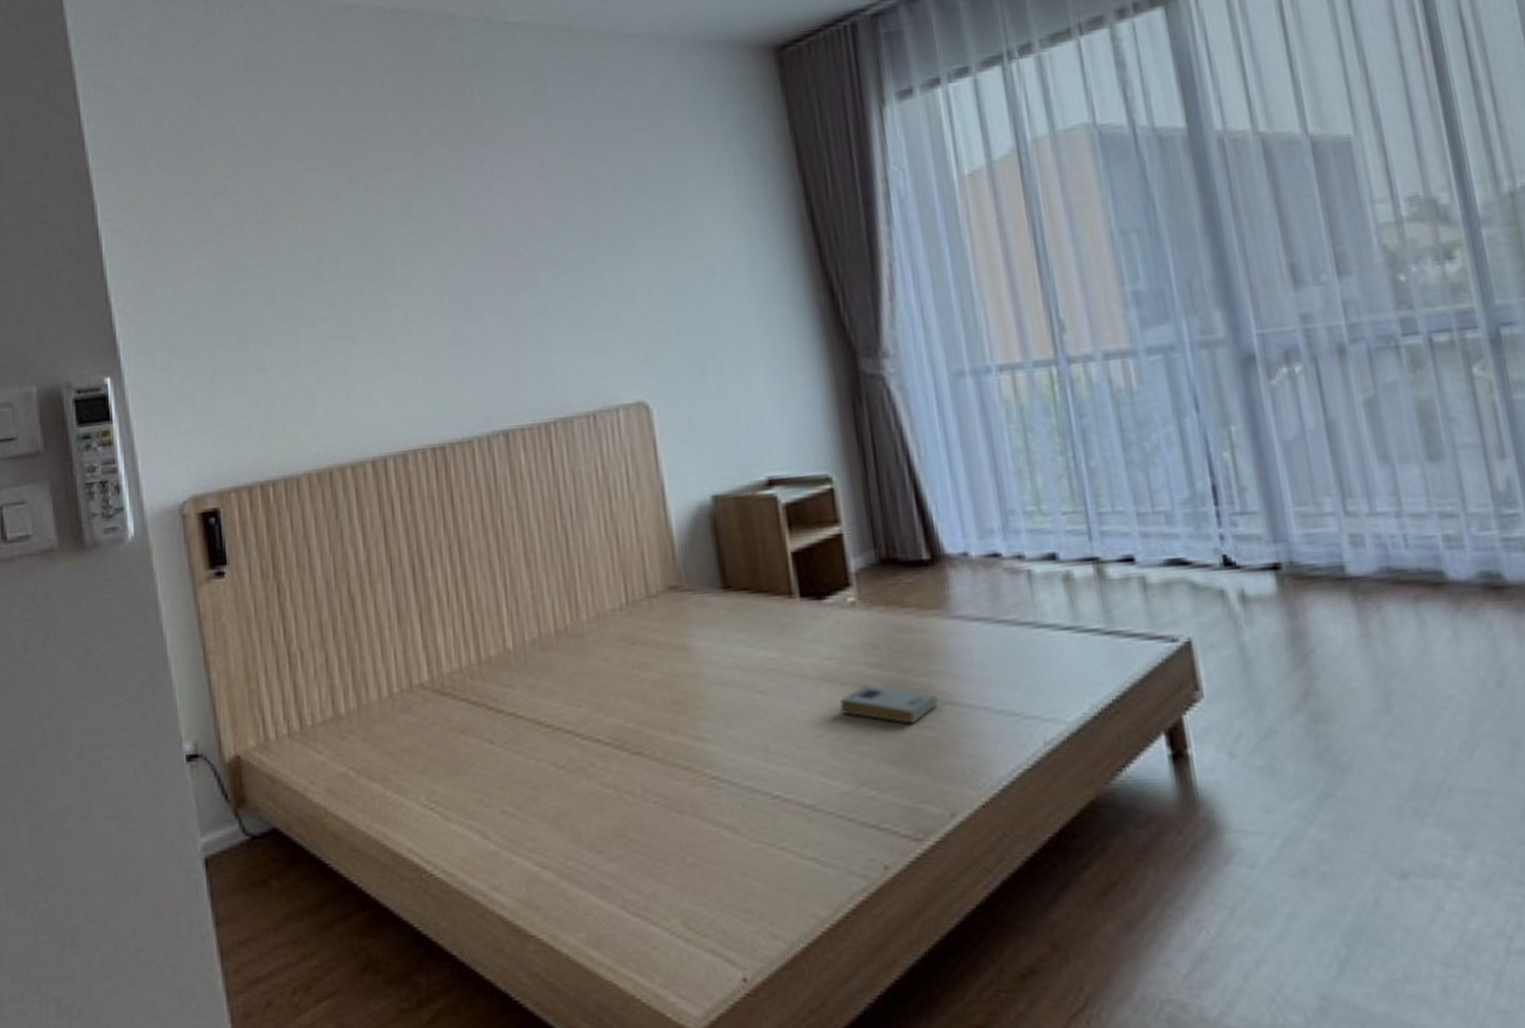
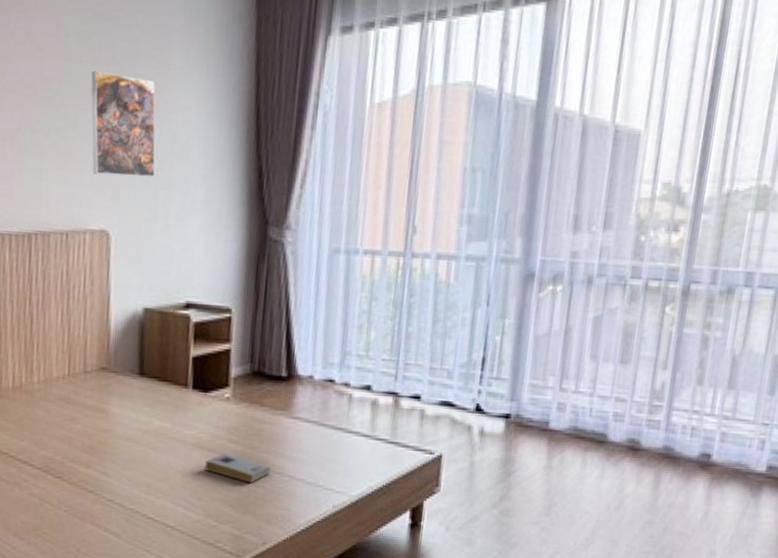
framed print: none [592,205,694,334] -> present [91,71,156,177]

